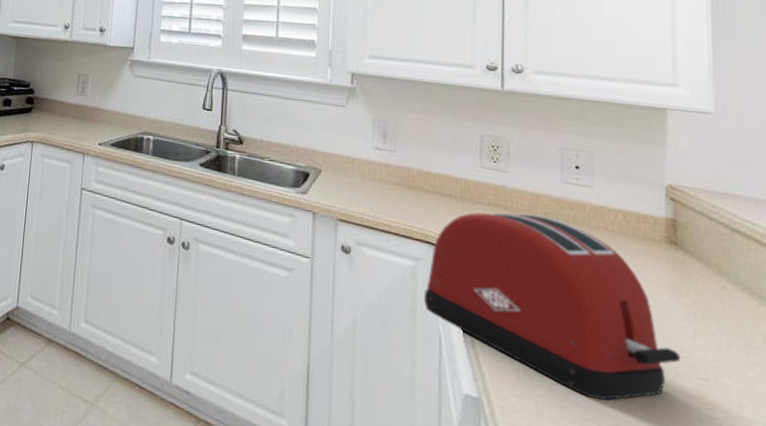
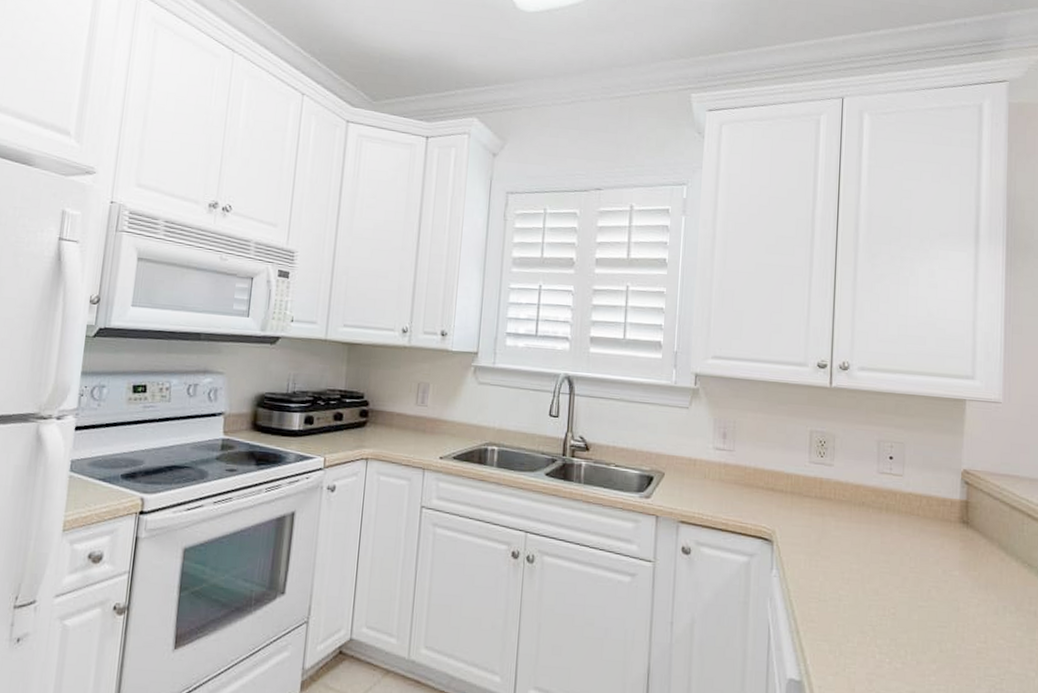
toaster: present [423,212,681,401] -> none [755,504,967,670]

